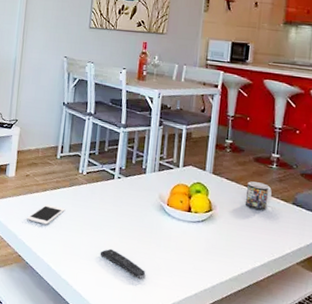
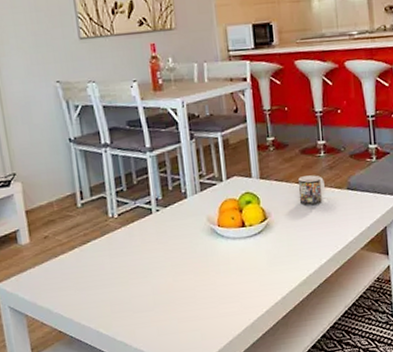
cell phone: present [27,204,66,225] -> none [58,262,103,289]
remote control: present [100,248,146,279] -> none [154,291,211,314]

